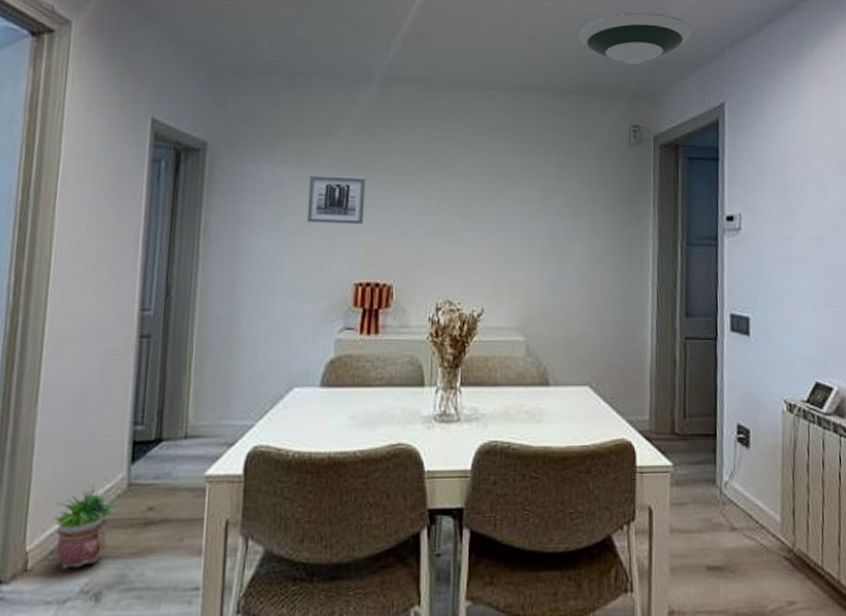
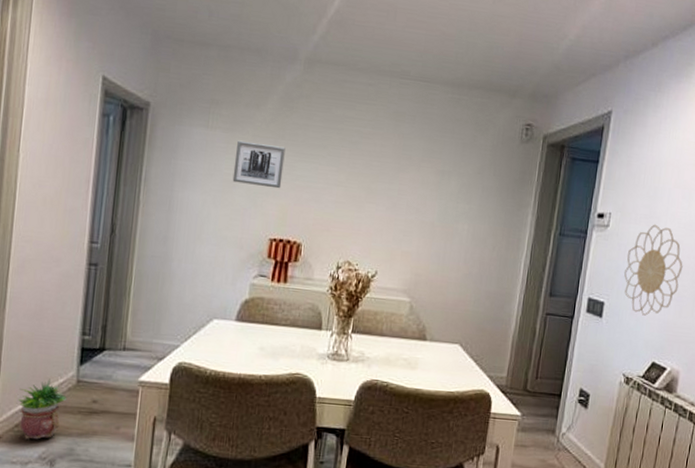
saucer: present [579,12,693,64] -> none [487,17,593,68]
decorative wall piece: none [765,222,831,328] -> present [623,224,683,316]

